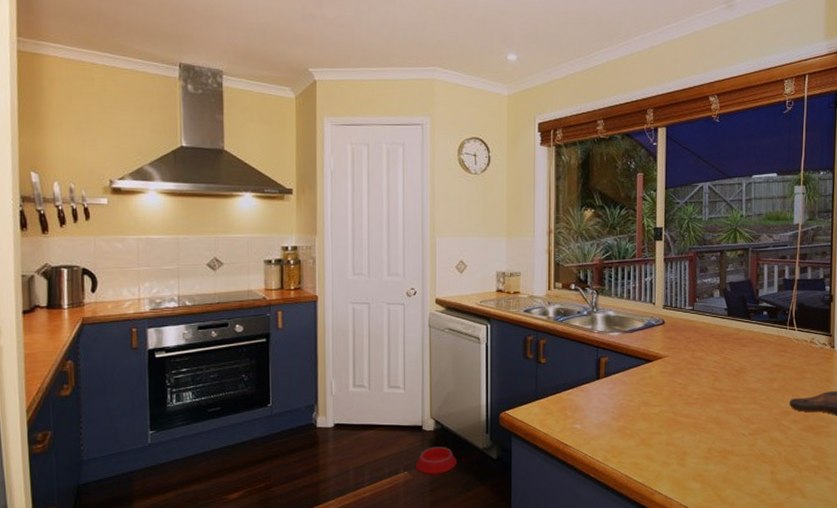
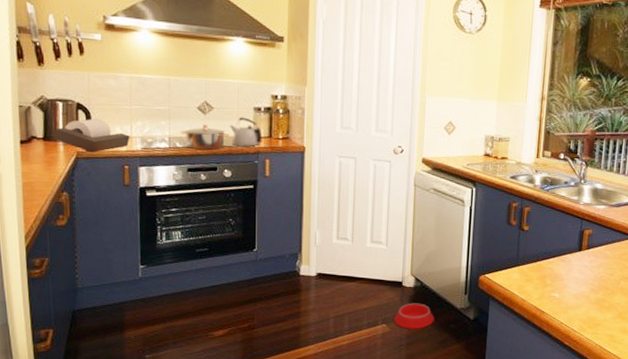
paper towel holder: none [58,282,138,317] -> present [53,118,130,152]
cooking pot: none [190,281,241,307] -> present [181,124,230,151]
kettle: none [241,271,274,301] -> present [230,117,262,147]

